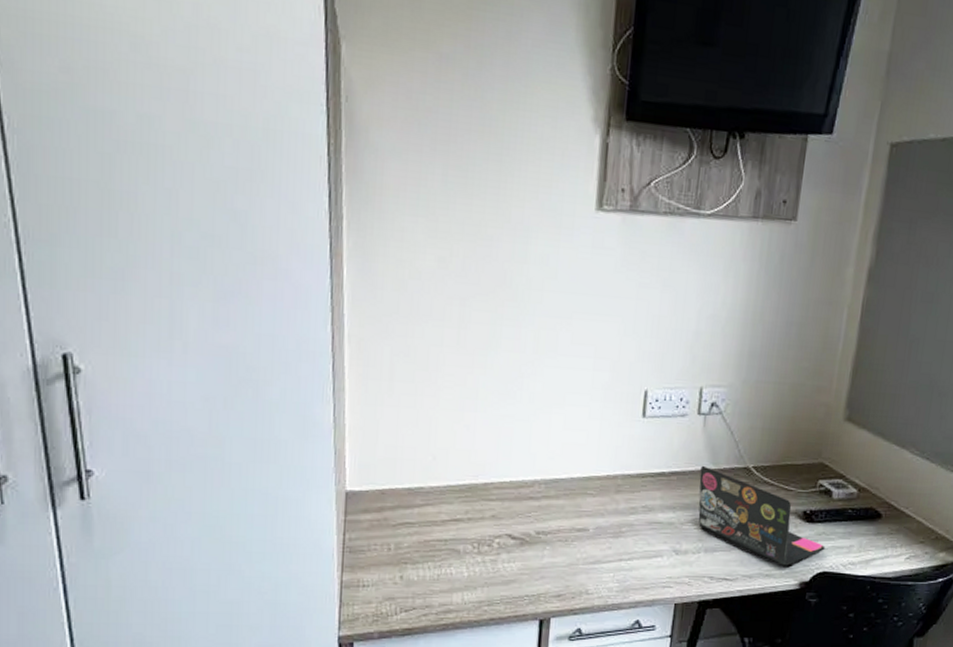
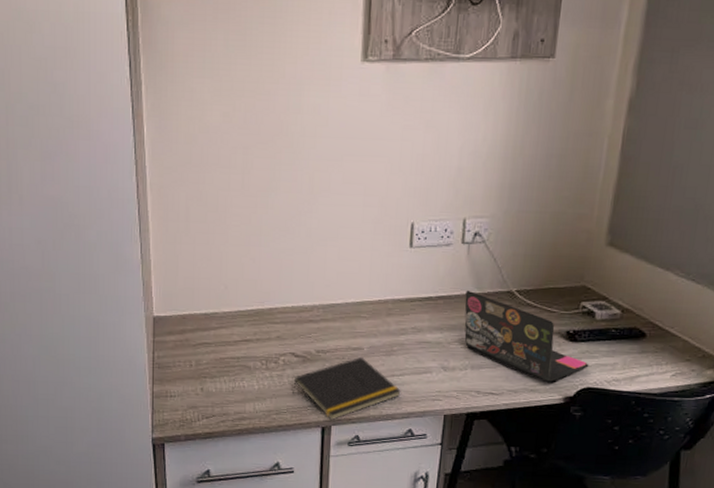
notepad: none [508,538,629,611] -> present [293,356,401,420]

